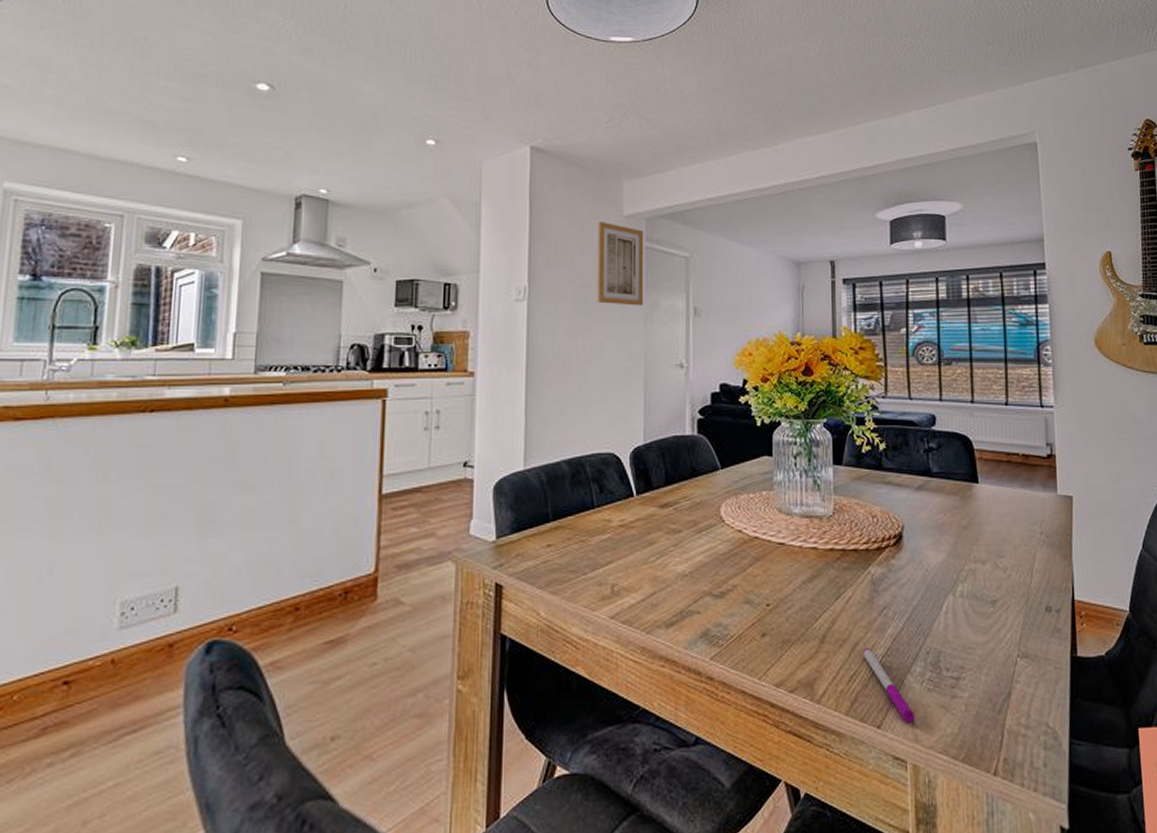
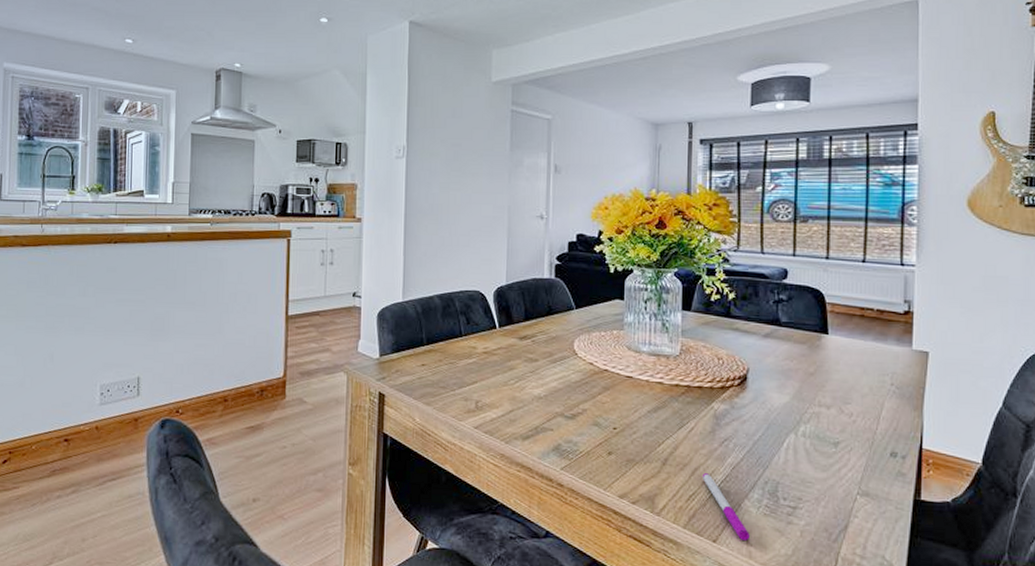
wall art: present [597,222,644,306] -> none [467,88,510,164]

